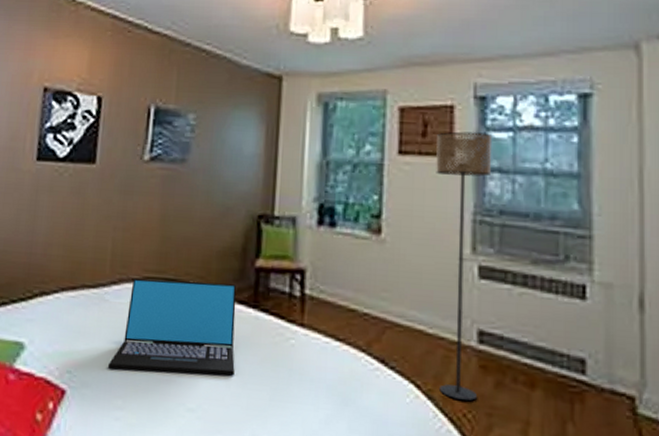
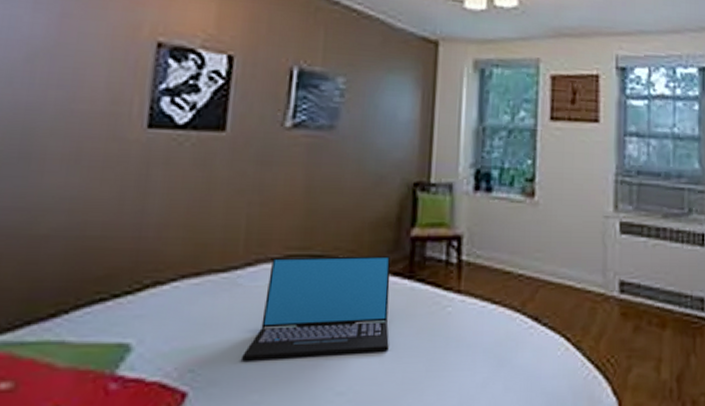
floor lamp: present [436,131,491,401] -> none [583,99,630,348]

